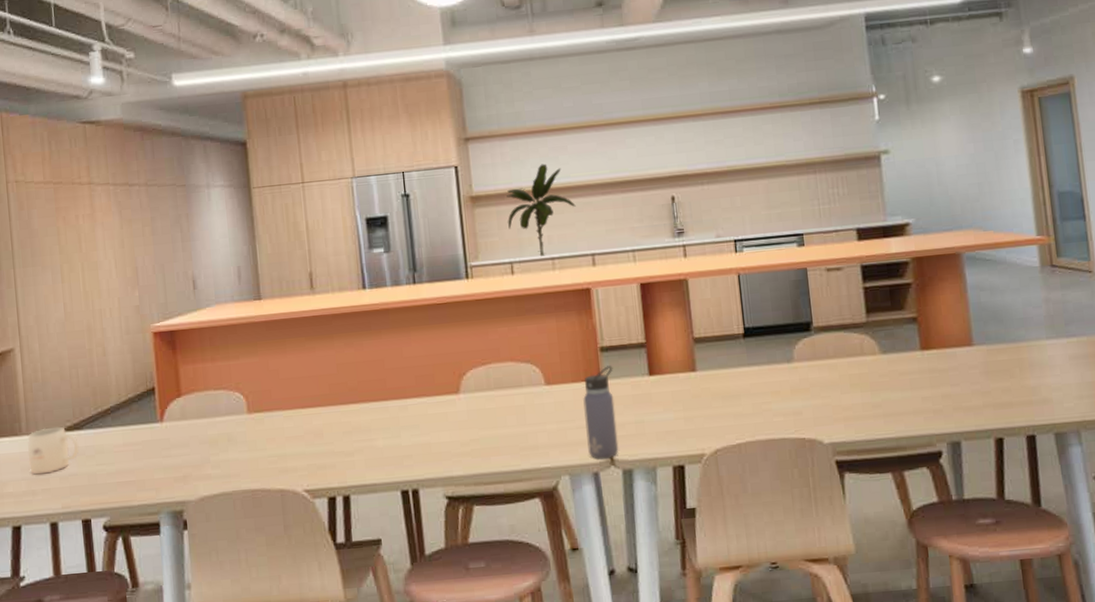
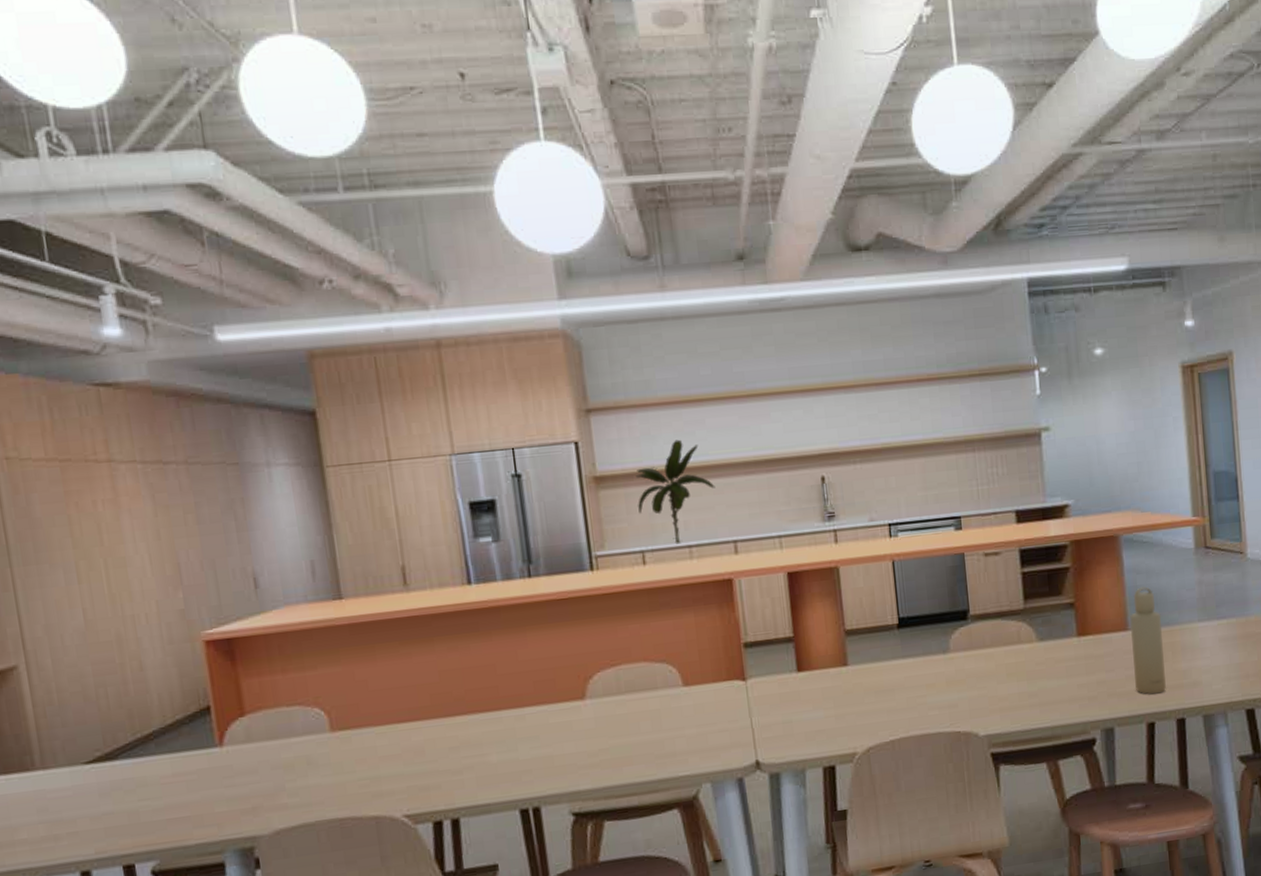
mug: present [27,426,79,475] -> none [43,757,114,817]
water bottle: present [583,365,619,459] -> none [725,662,765,764]
bottle: none [973,303,1014,410] -> present [1129,586,1166,694]

